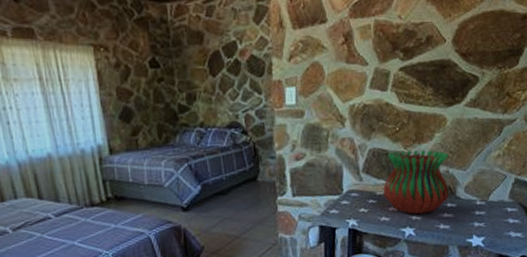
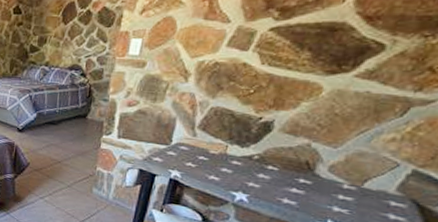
vase: present [383,149,449,215] -> none [218,113,316,184]

